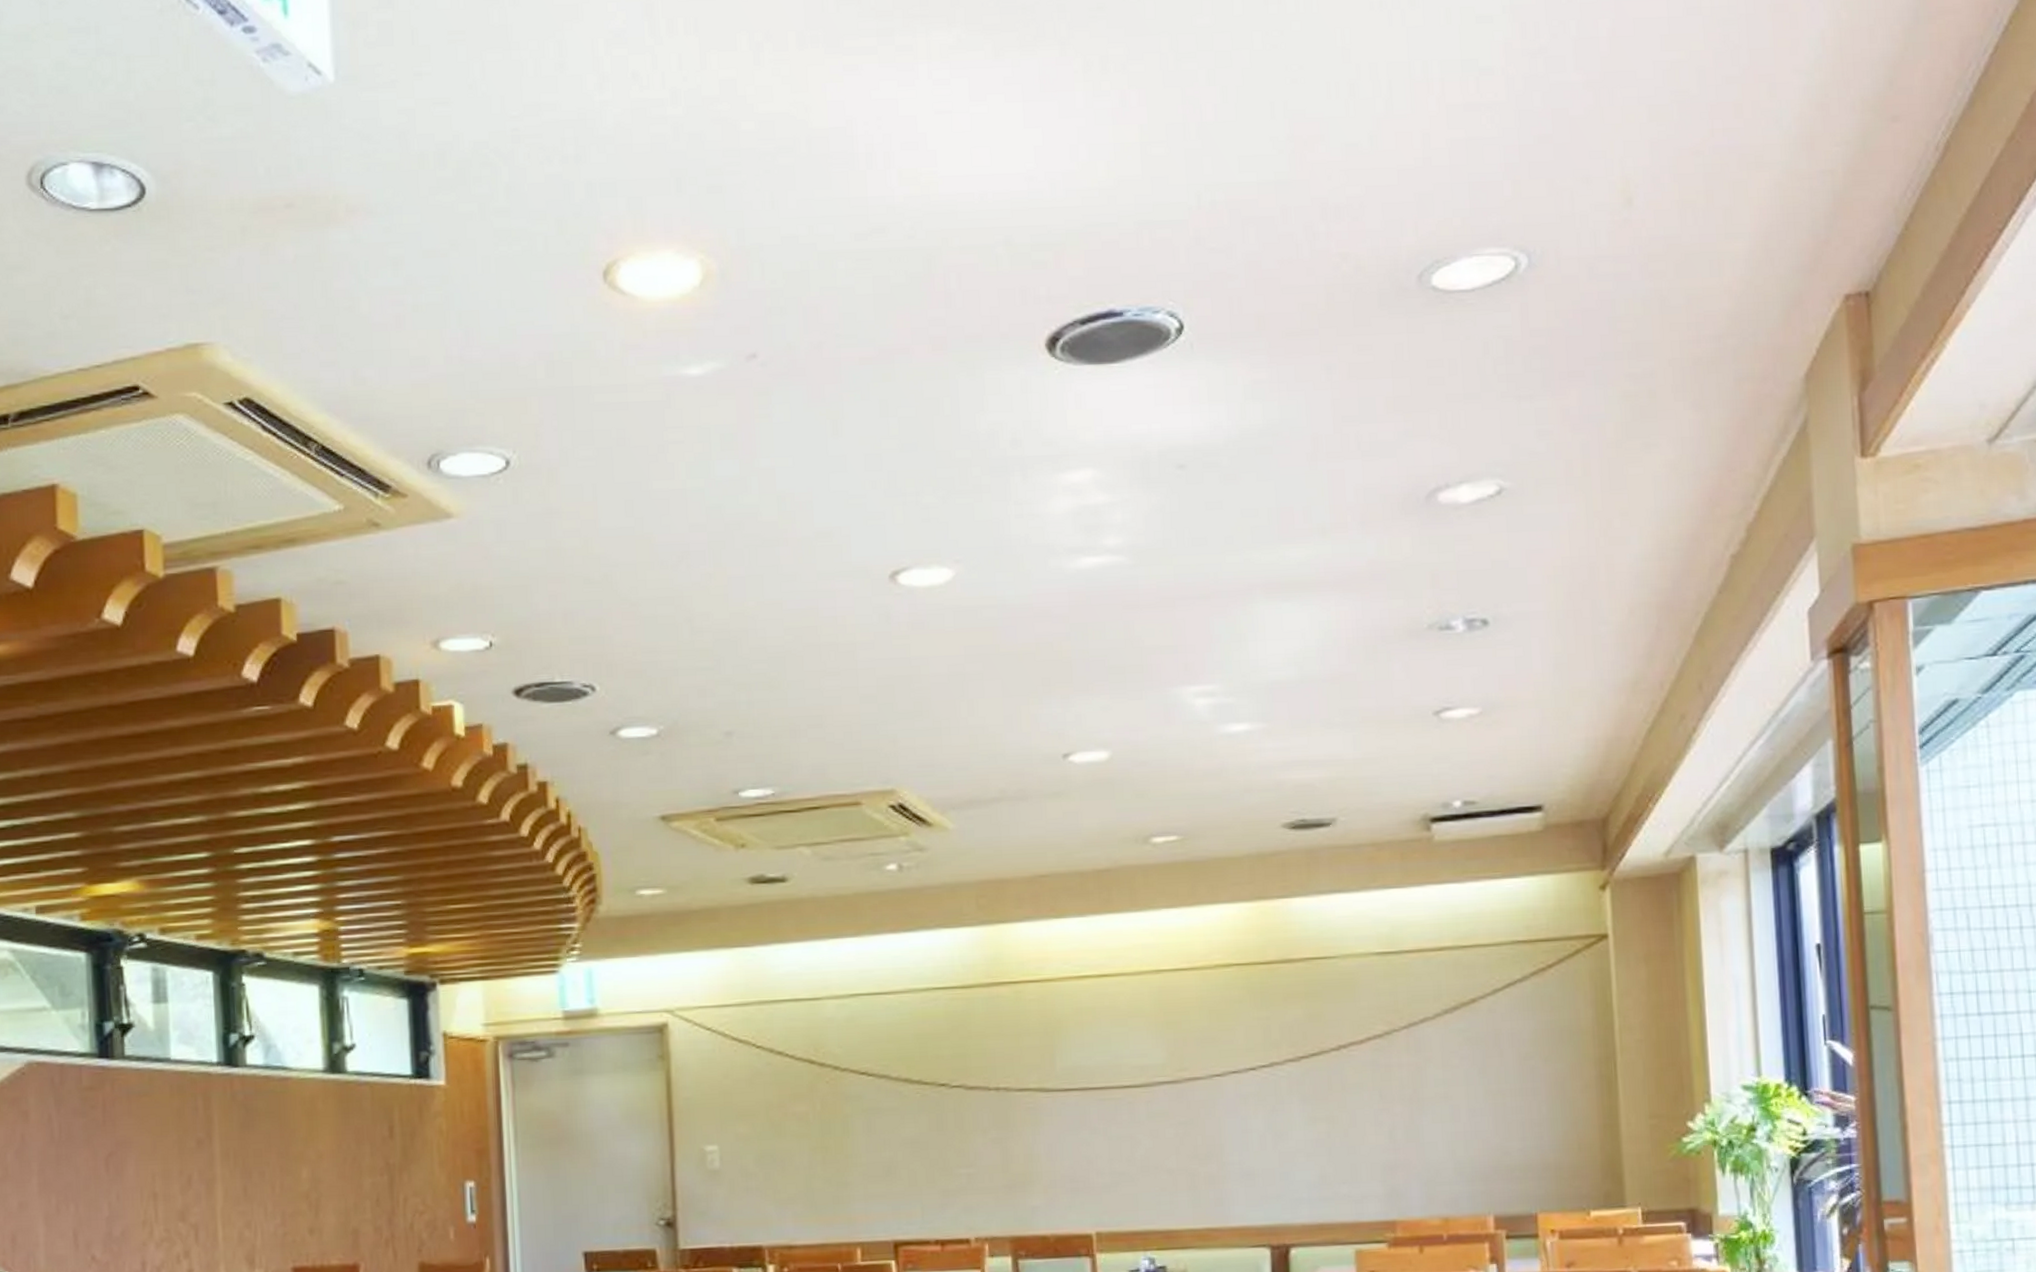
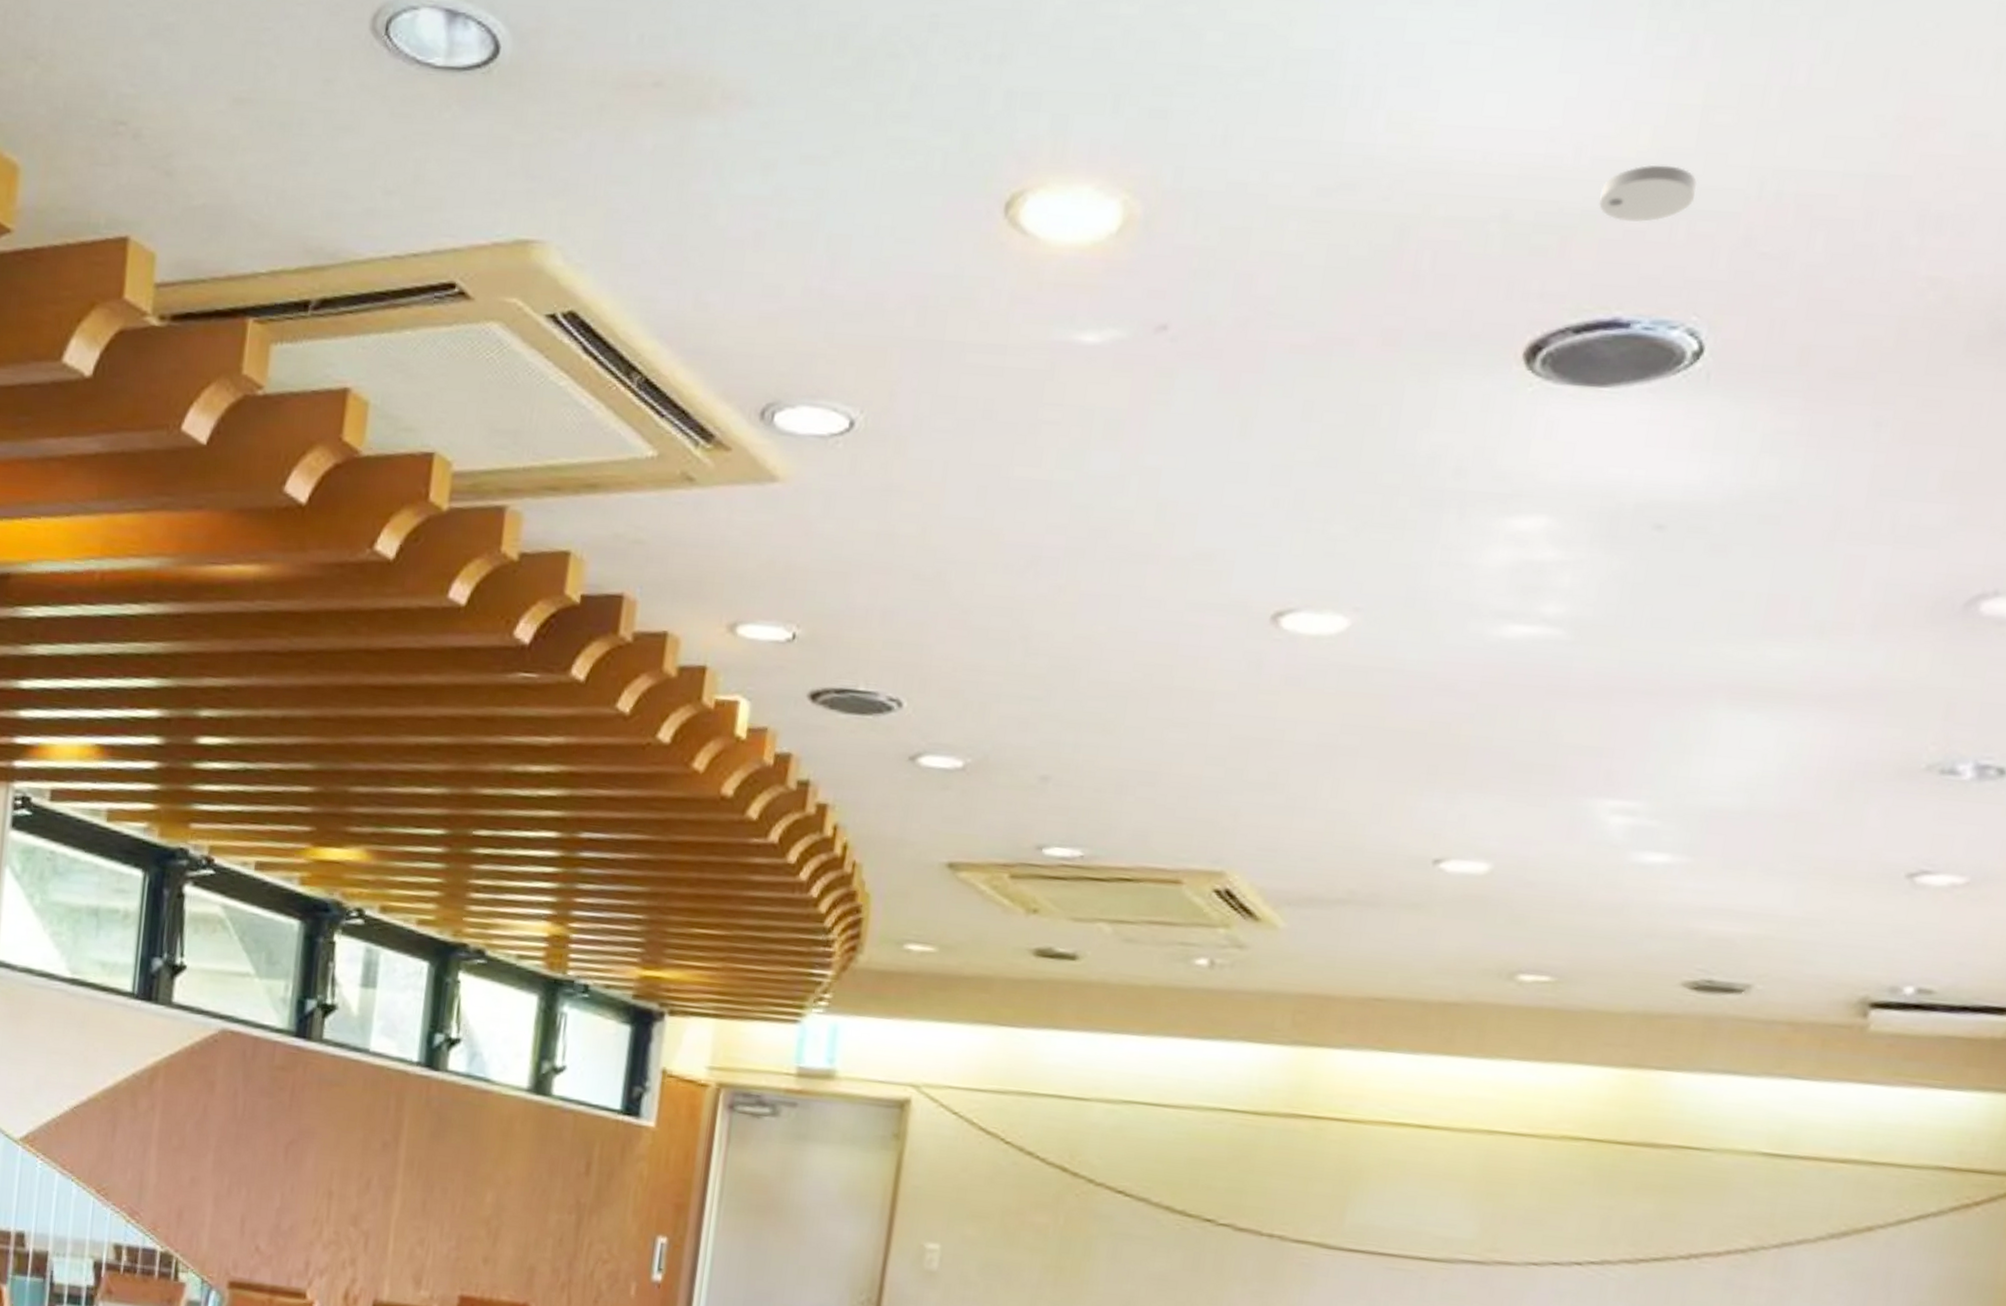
smoke detector: none [1077,190,1150,235] -> present [1599,165,1697,222]

